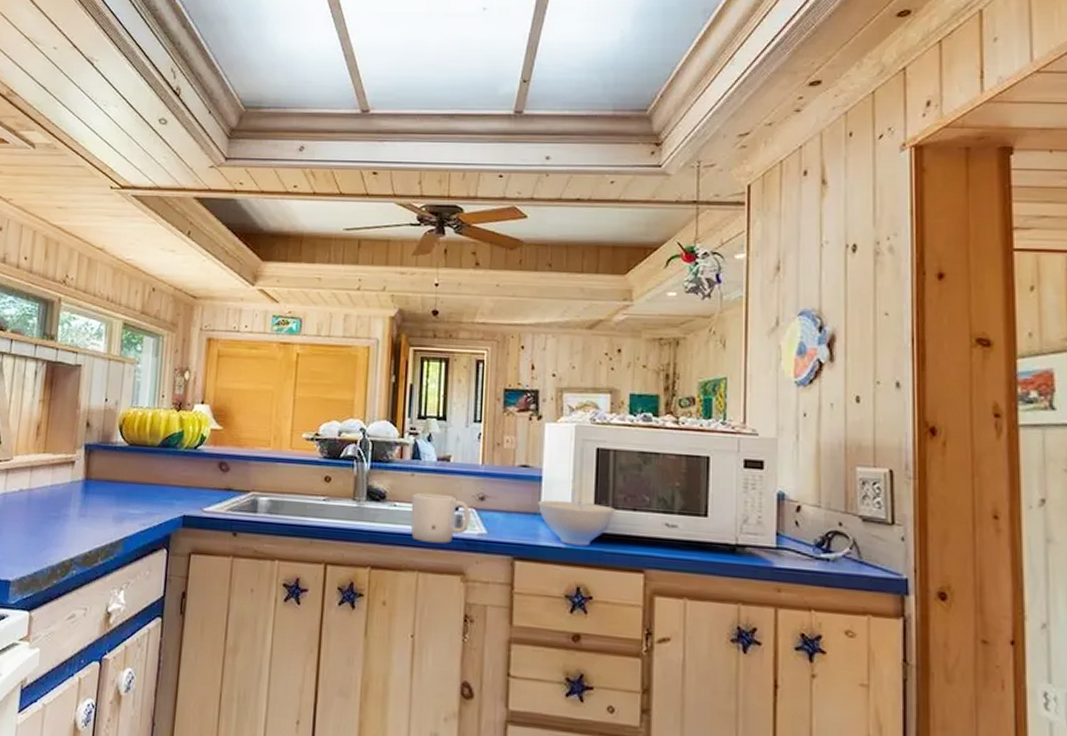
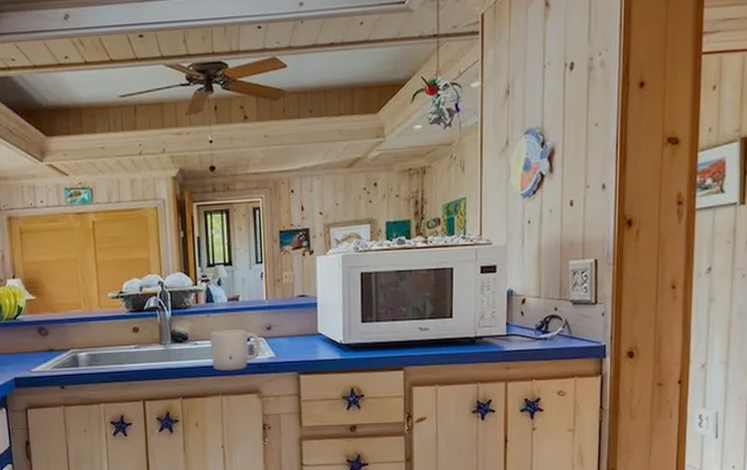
bowl: present [537,500,616,546] -> none [315,319,379,356]

